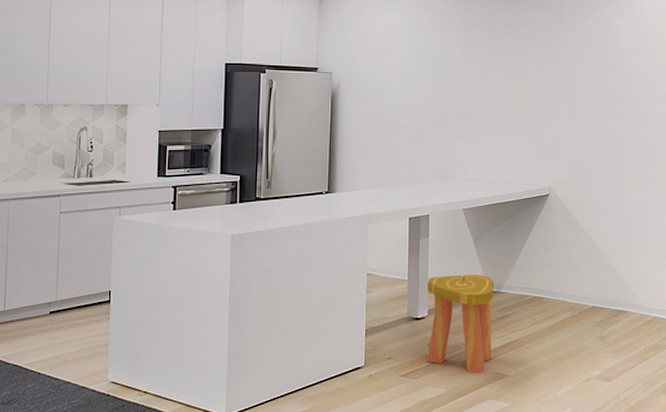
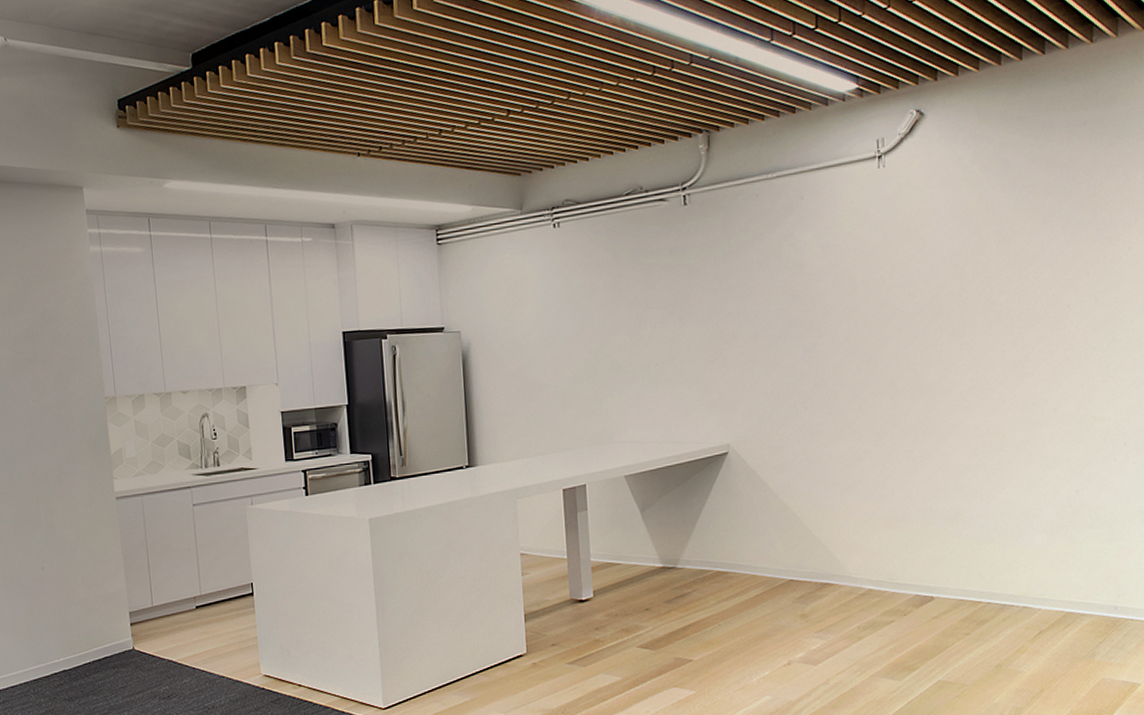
stool: present [426,274,493,374] -> none [590,548,671,660]

